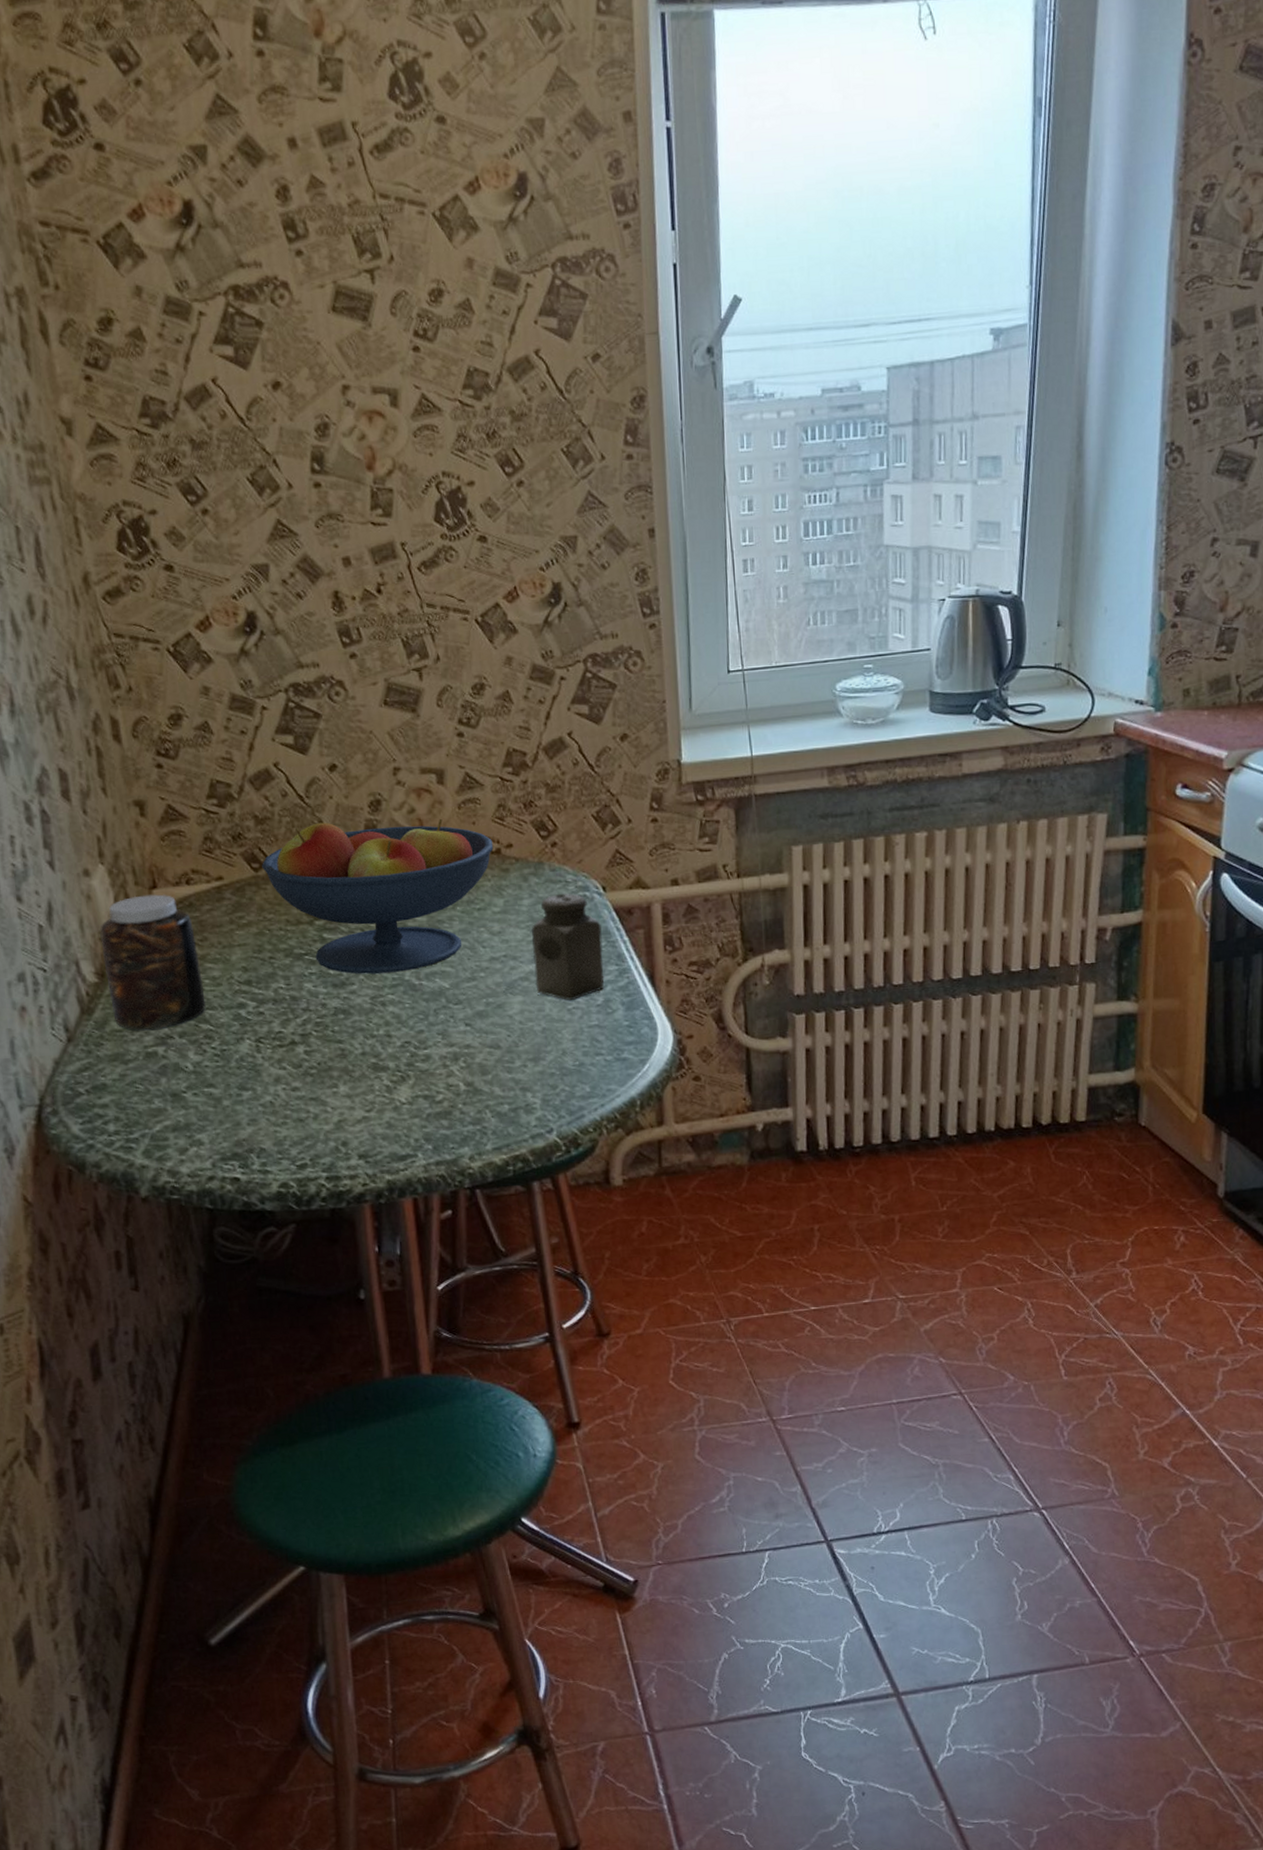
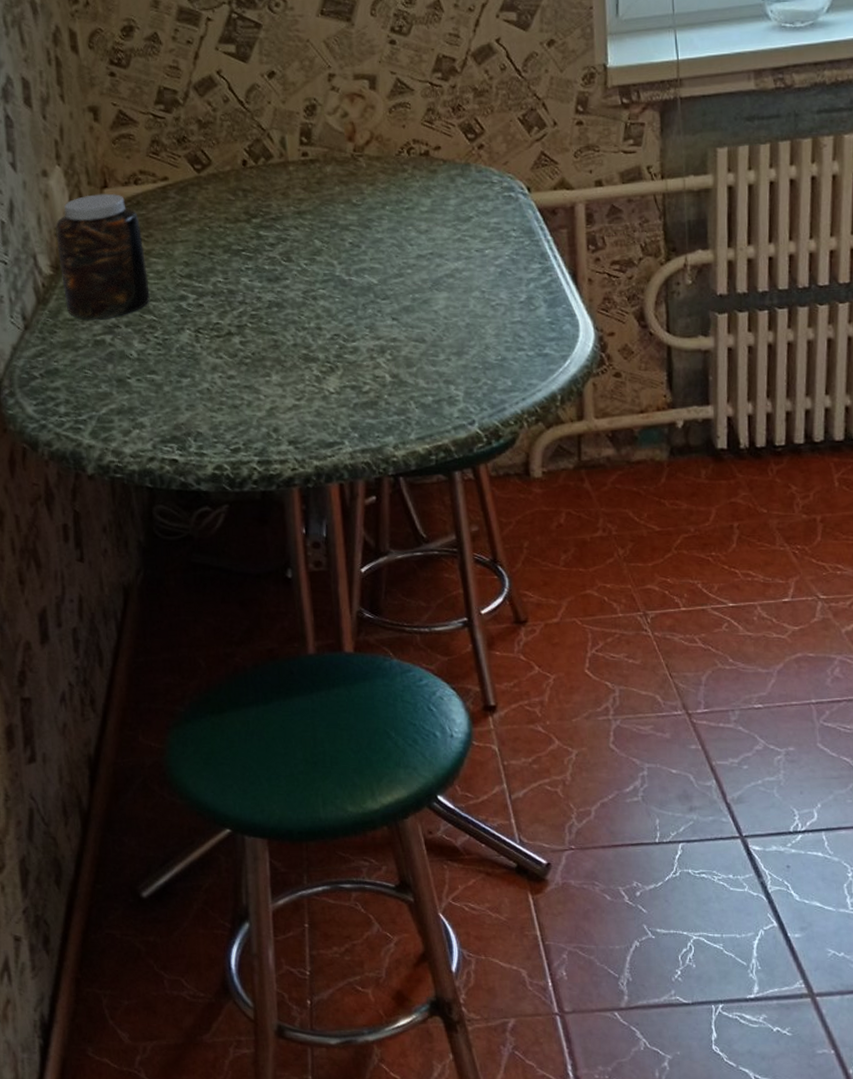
fruit bowl: present [262,818,494,974] -> none [204,122,422,270]
salt shaker: present [532,893,605,1000] -> none [458,193,528,297]

